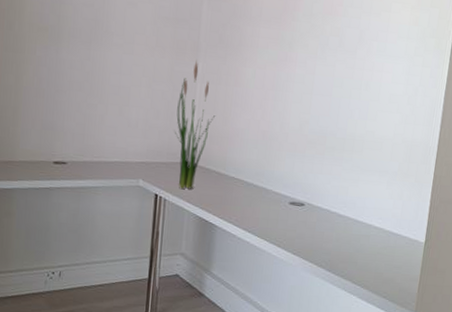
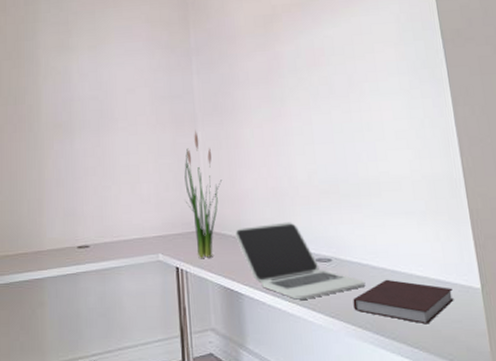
laptop: none [219,165,330,237] -> present [235,222,366,300]
notebook: none [314,226,402,267] -> present [353,279,454,325]

